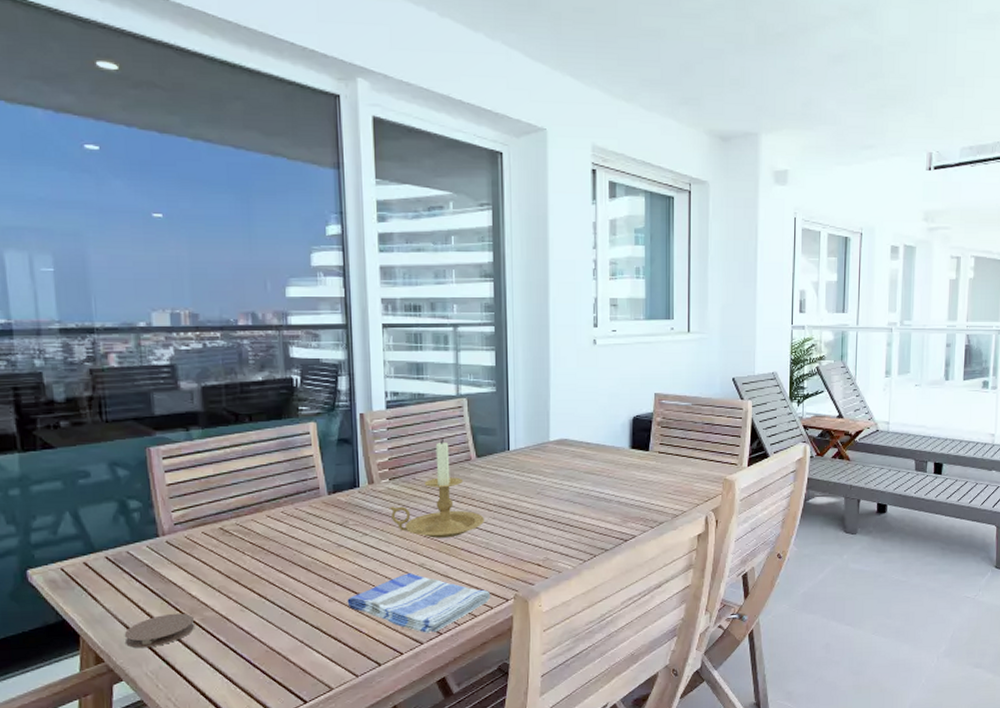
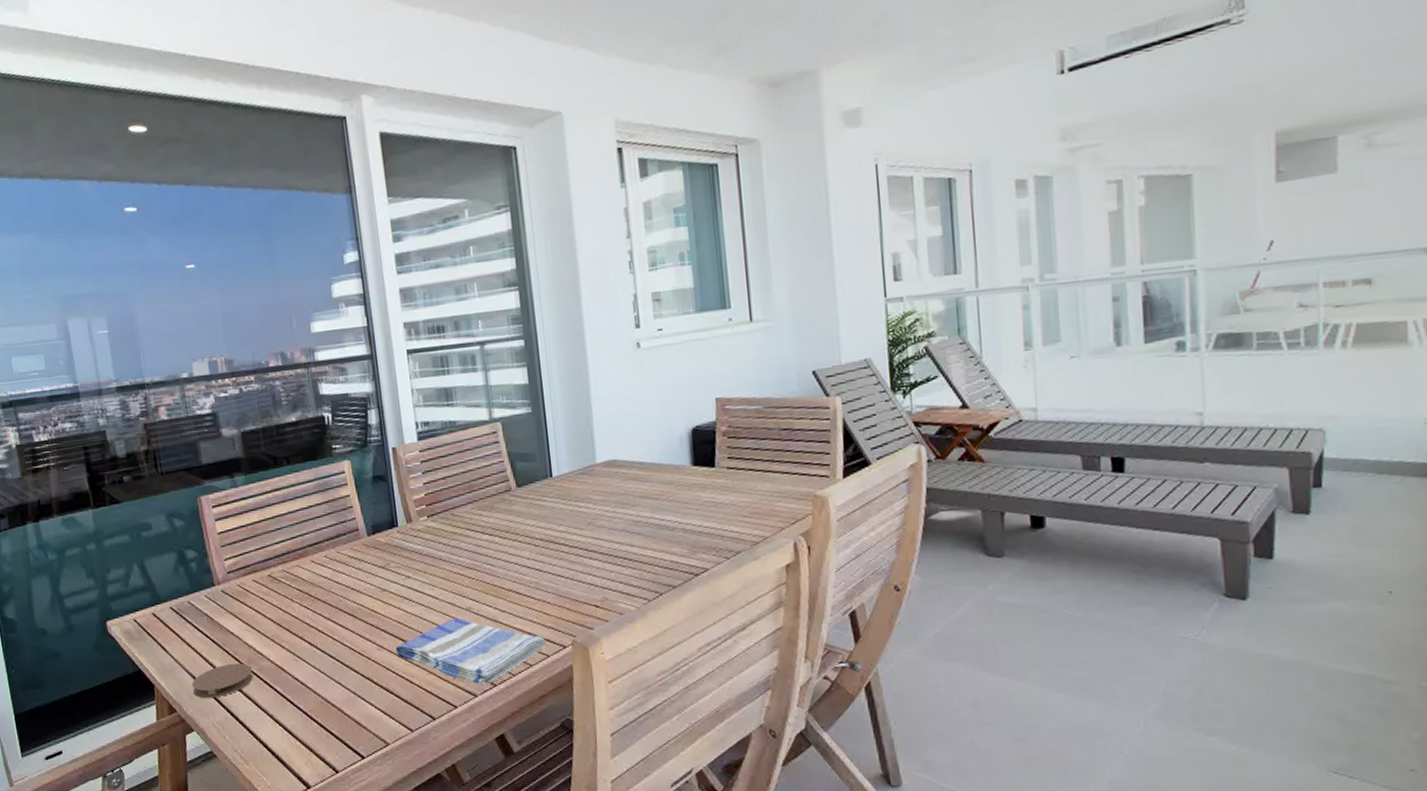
candle holder: present [390,439,485,538] -> none [430,469,533,579]

